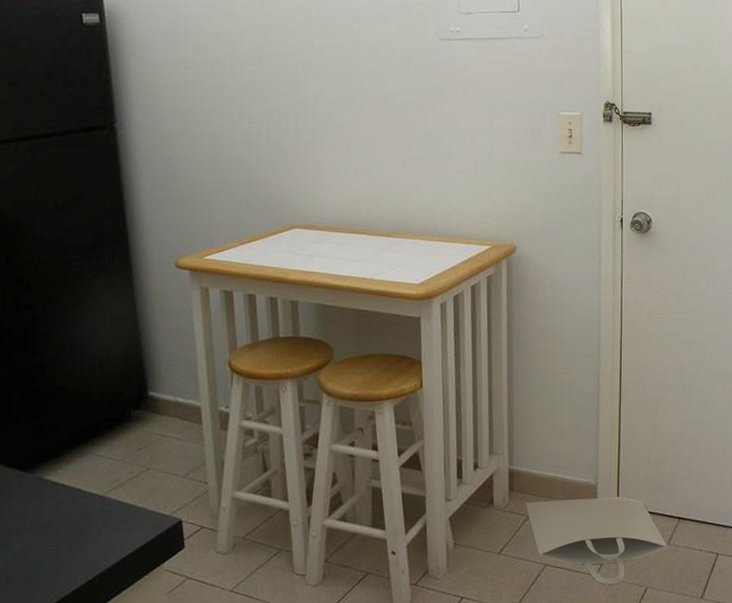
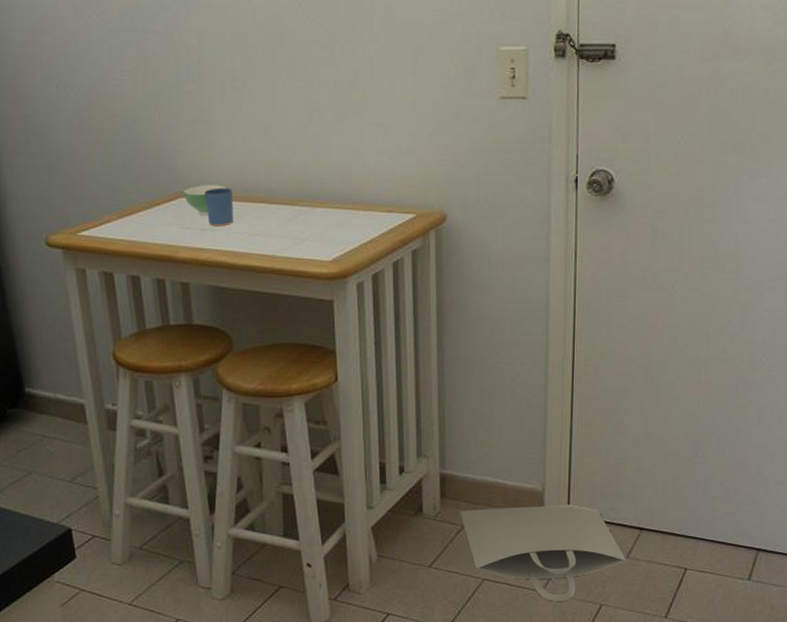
bowl: none [295,218,333,244] -> present [182,185,227,216]
mug: none [314,221,338,254] -> present [204,187,233,227]

